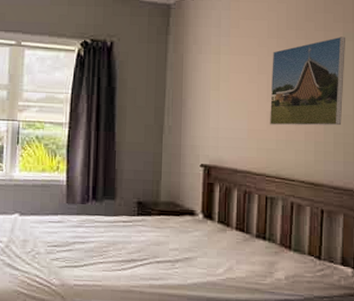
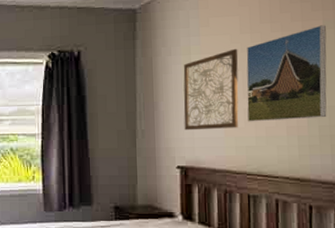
wall art: none [210,52,265,130] -> present [183,48,239,131]

